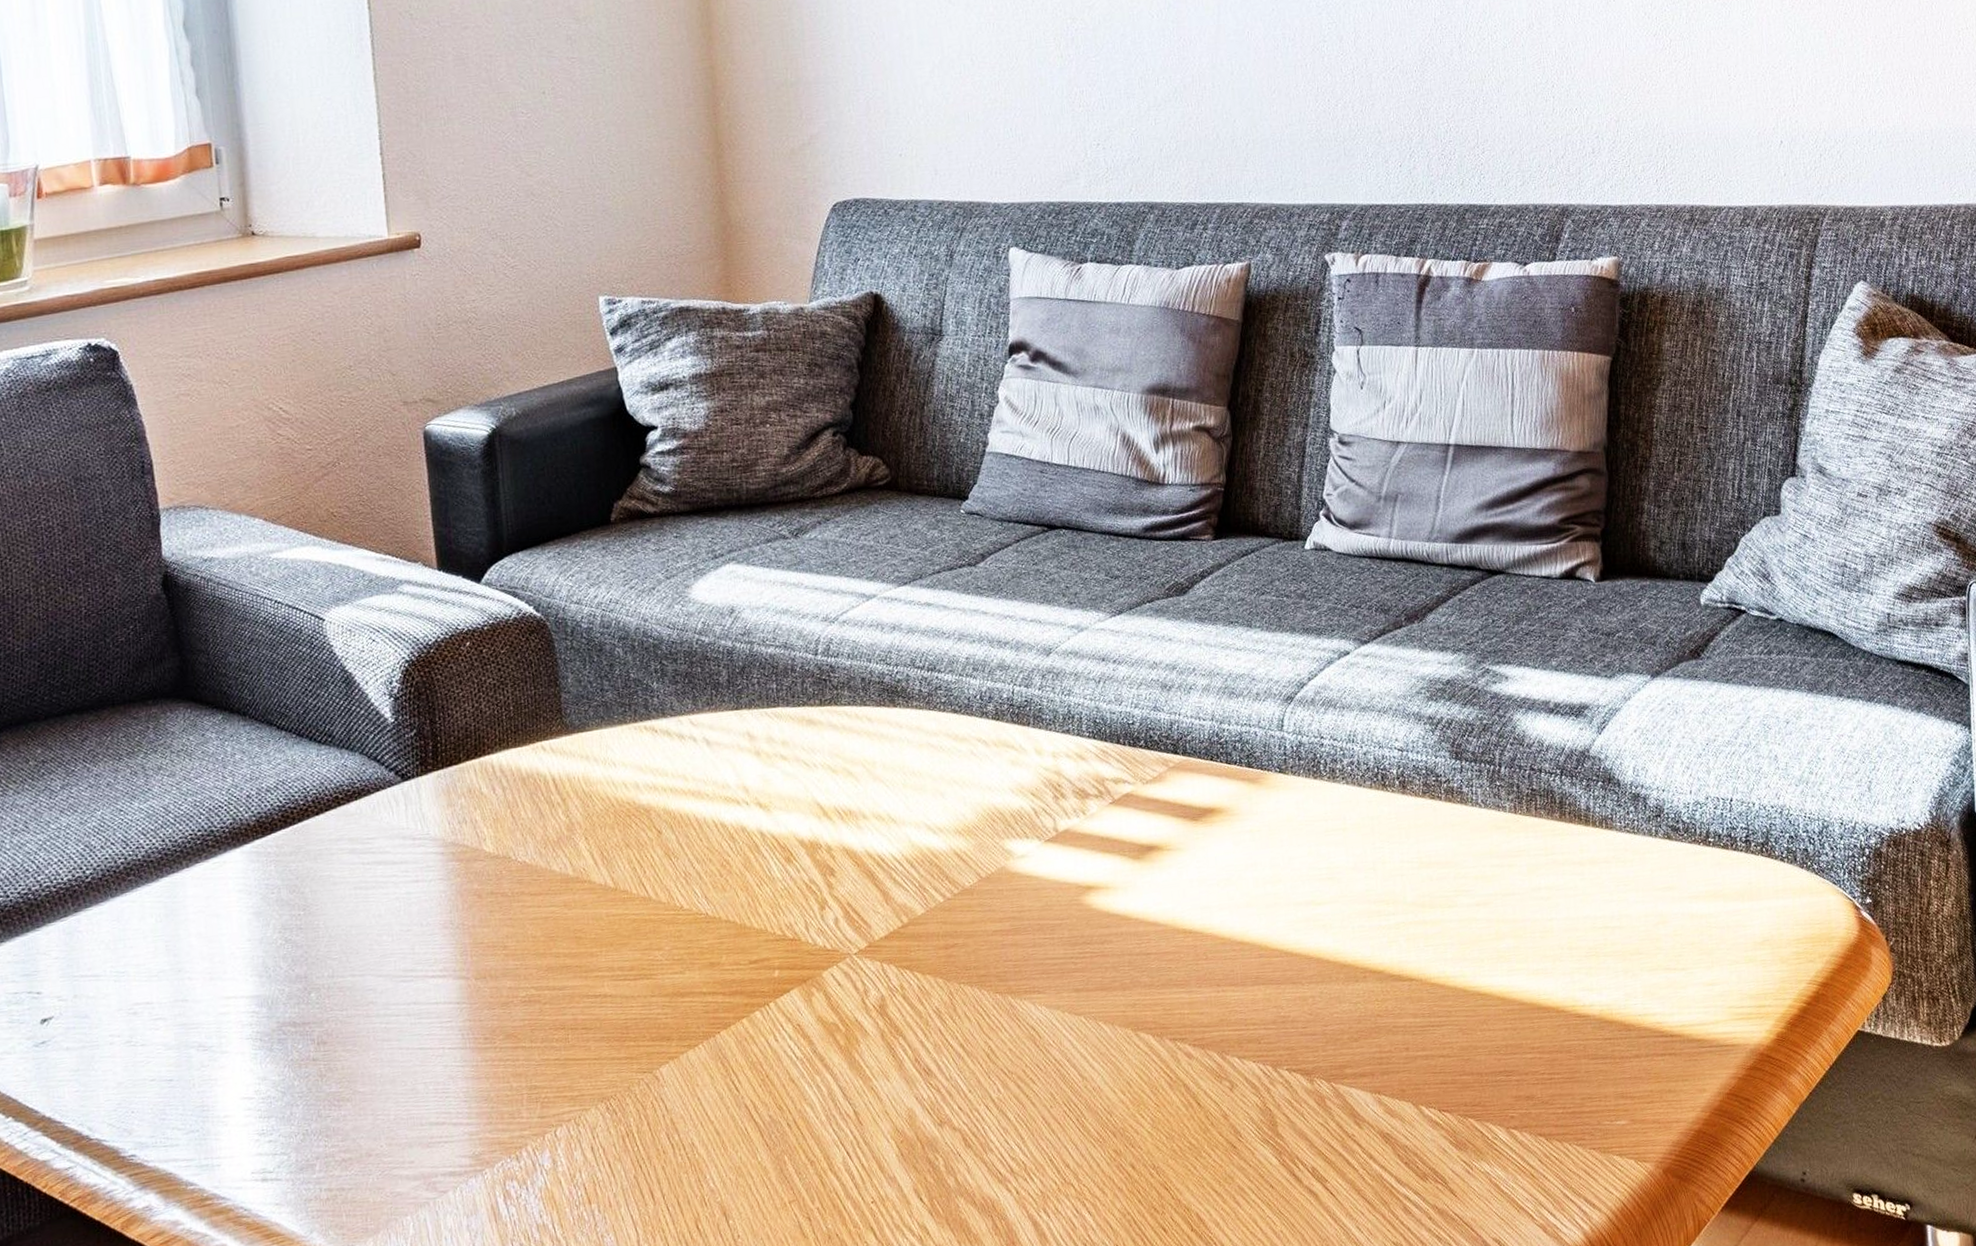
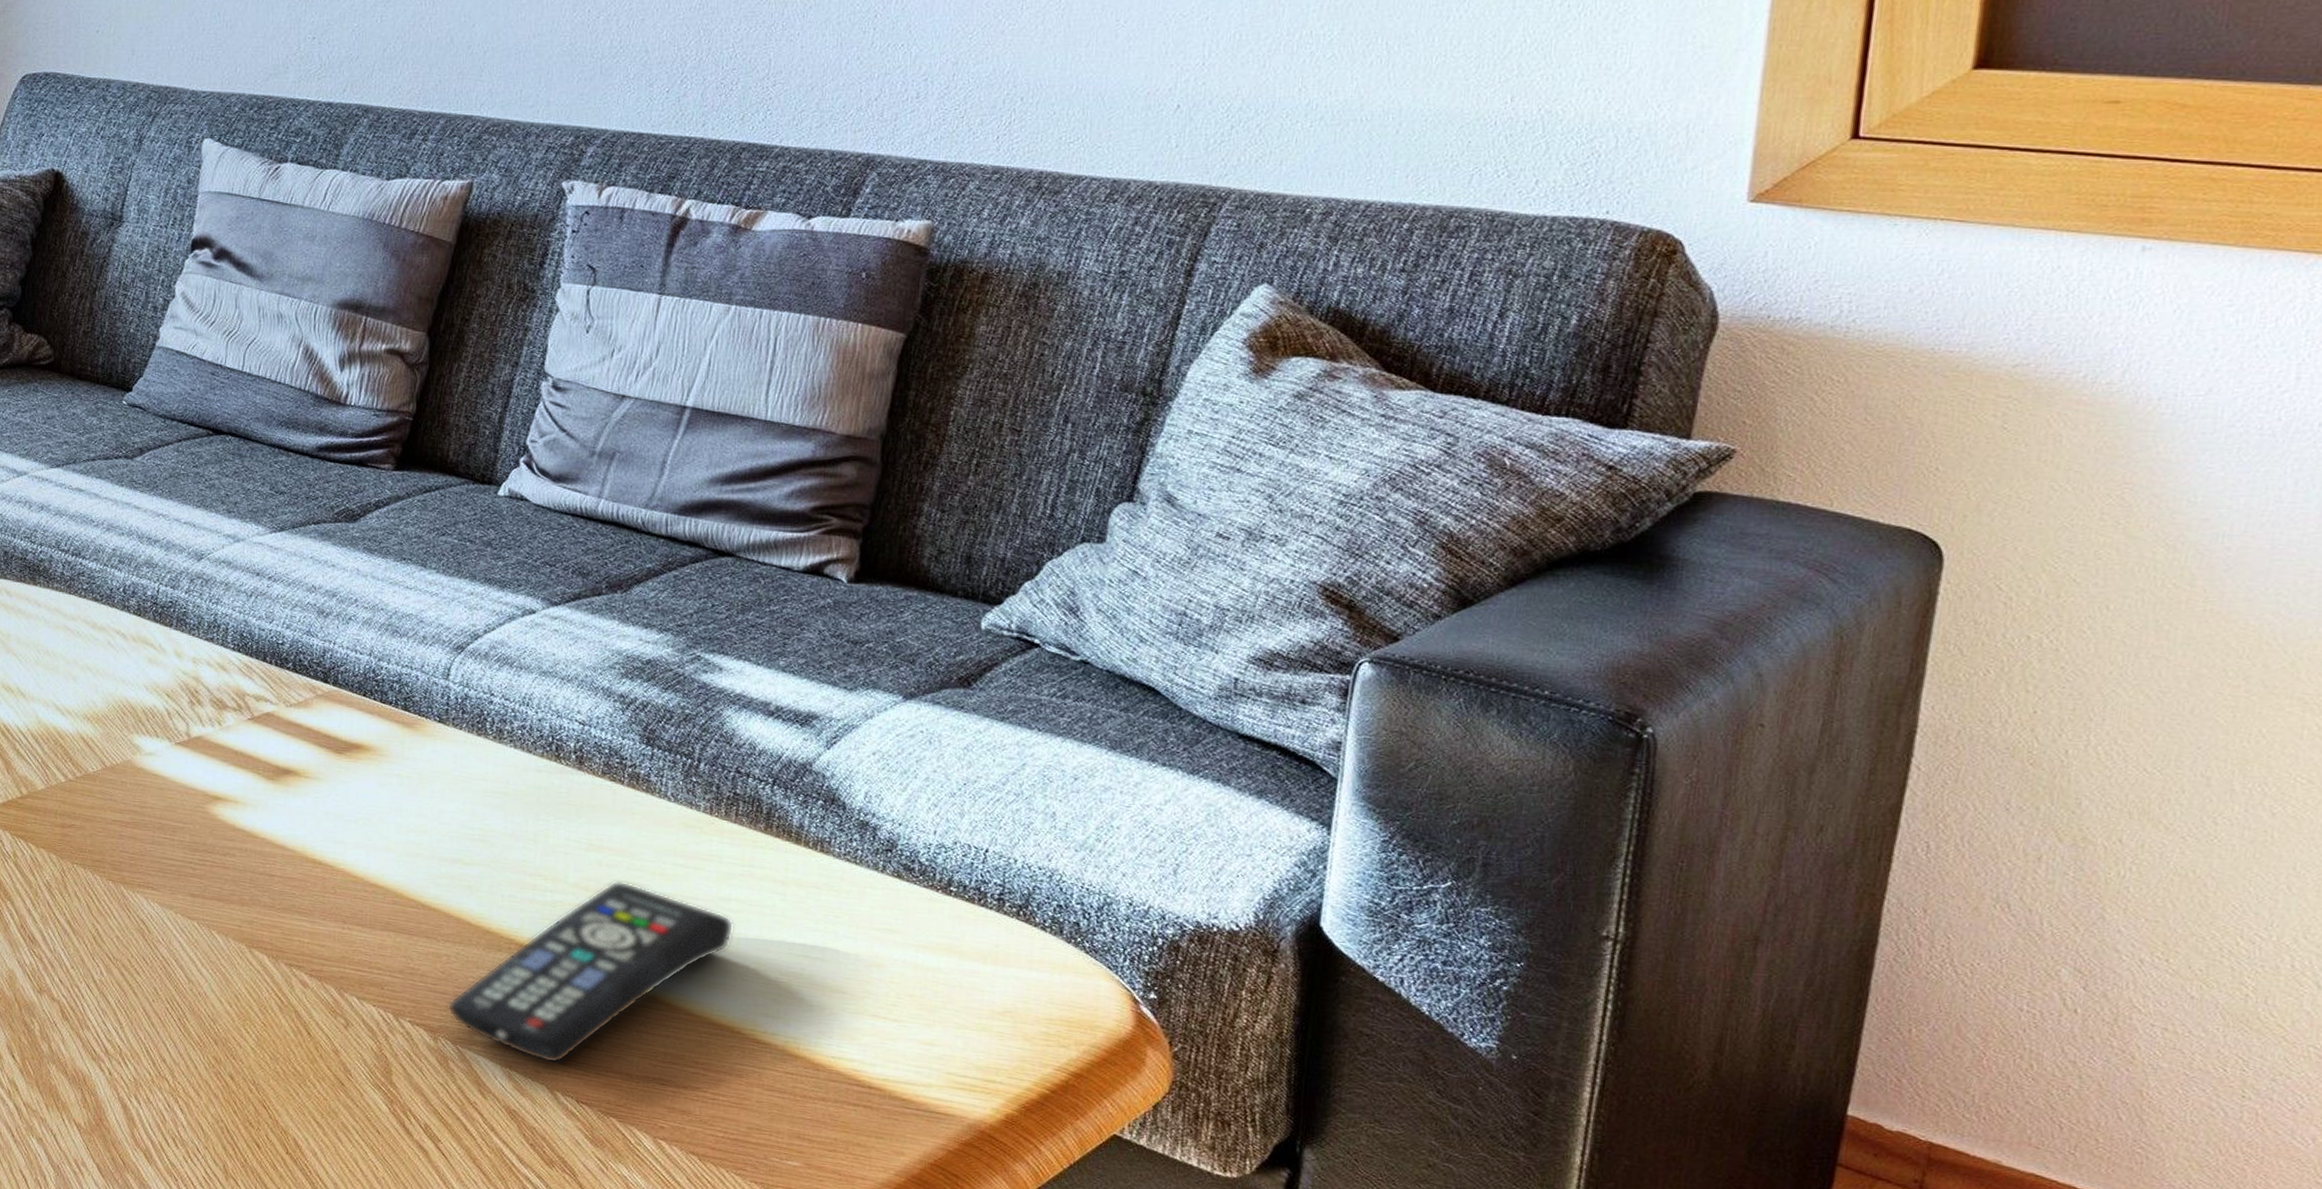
remote control: none [1318,891,1547,1080] -> present [447,881,734,1064]

